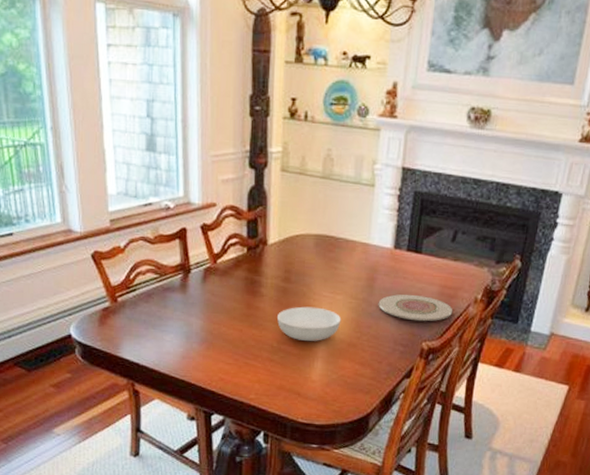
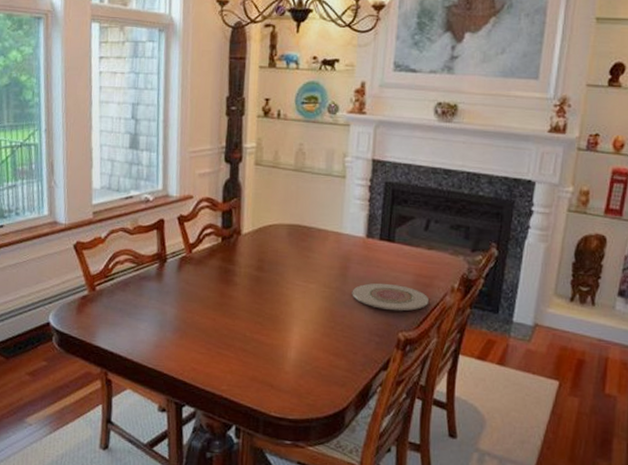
serving bowl: present [277,306,341,342] -> none [250,295,315,331]

